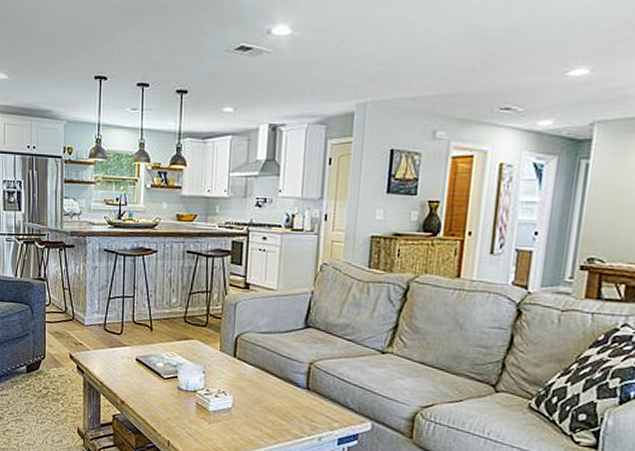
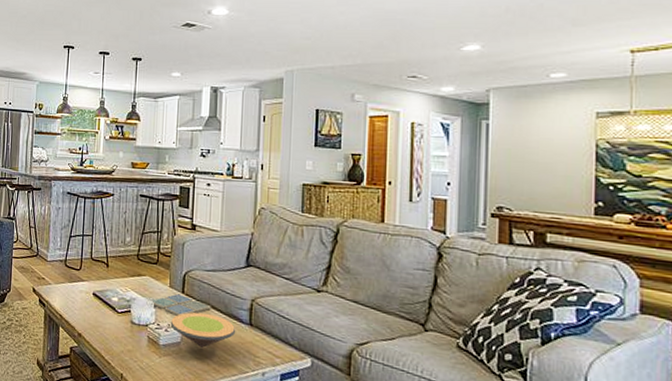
drink coaster: none [199,357,265,381] -> present [150,293,211,316]
decorative bowl: none [220,376,292,413] -> present [170,312,236,348]

